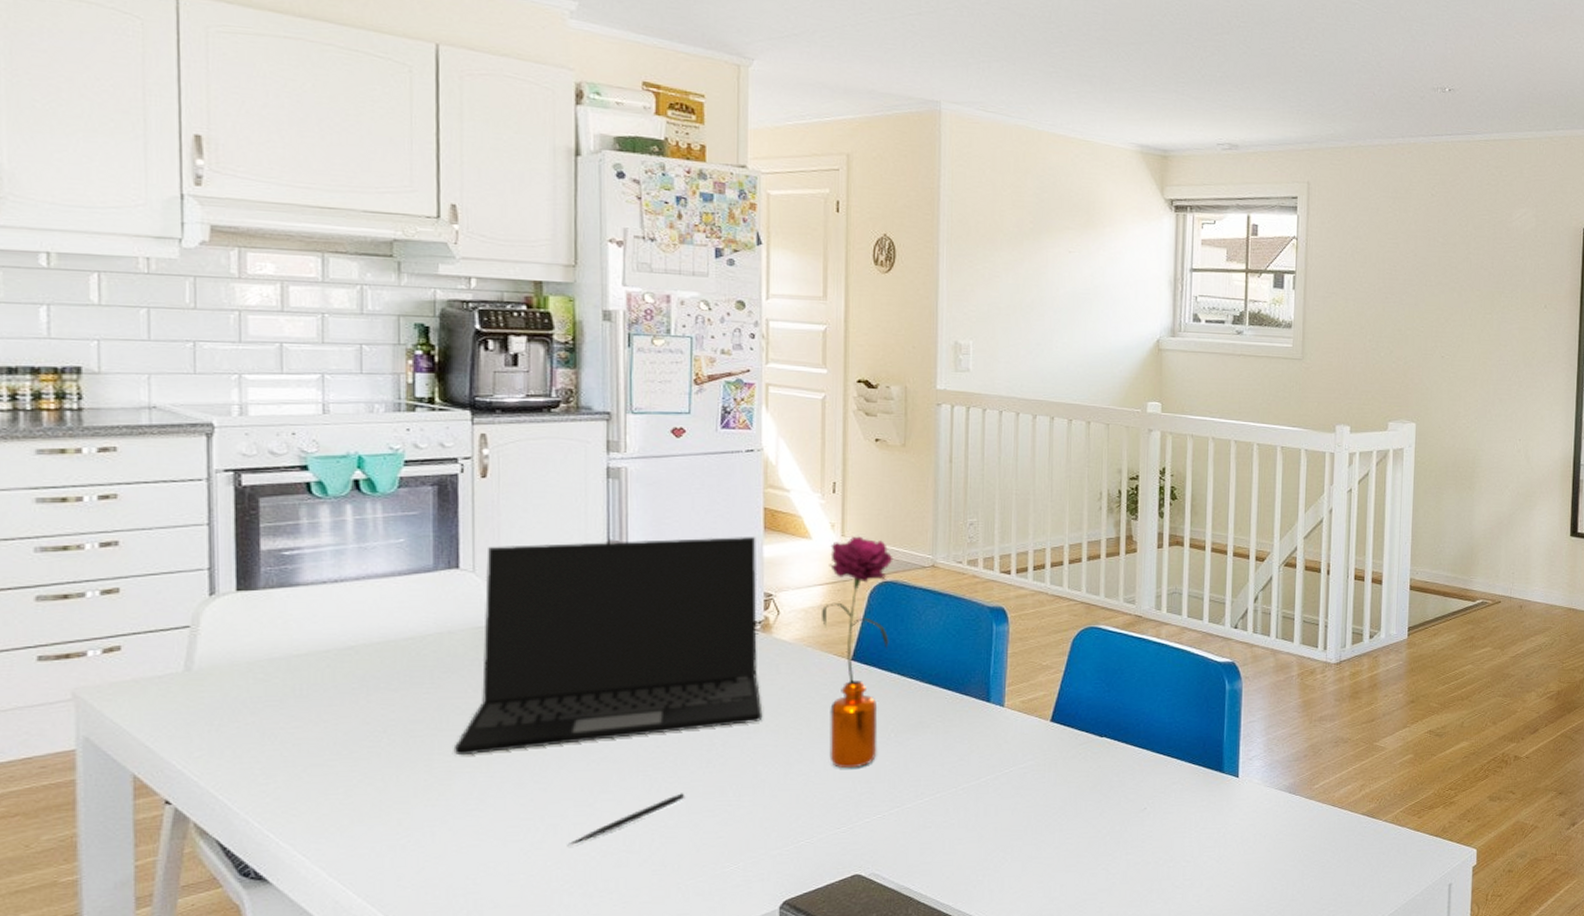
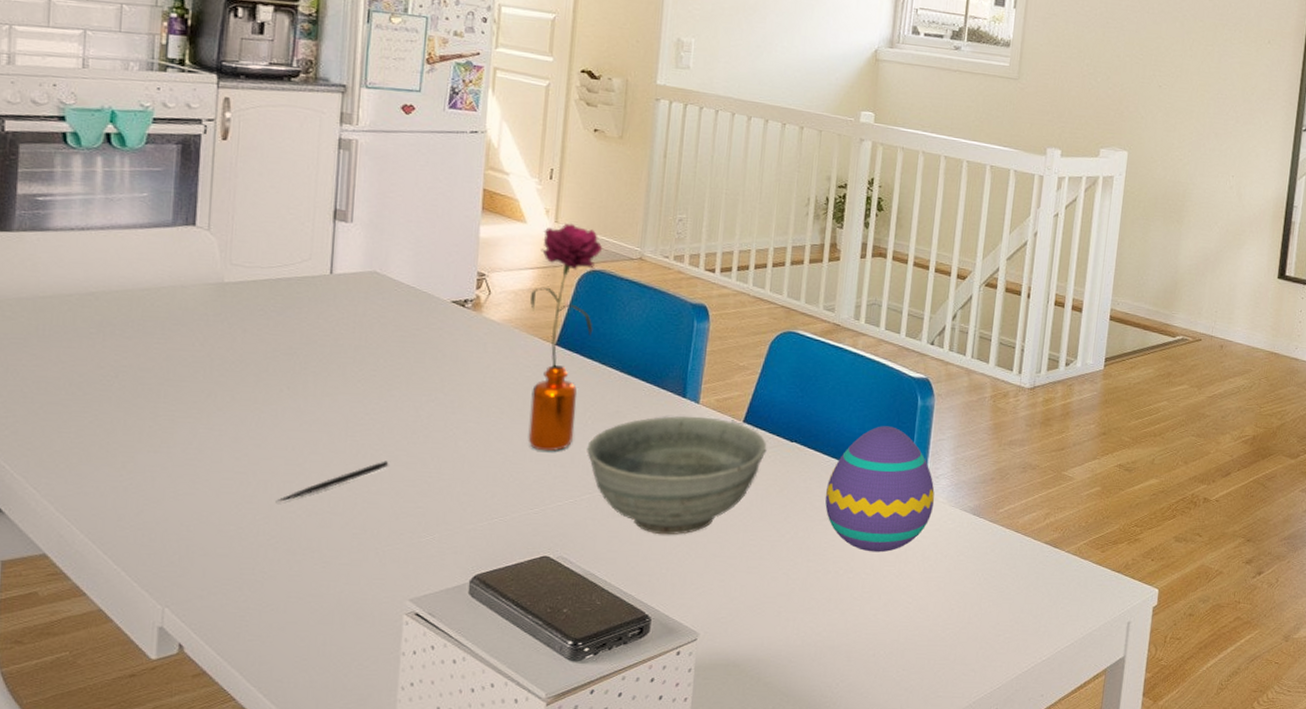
laptop: present [453,537,763,756] -> none [177,206,474,406]
bowl: none [892,720,1077,842] -> present [587,416,767,535]
decorative egg: none [1139,713,1250,840] -> present [825,426,935,553]

